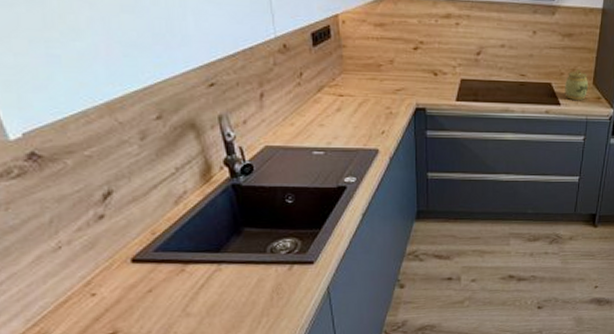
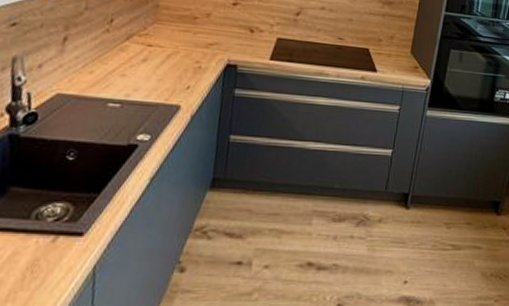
jar: present [565,69,589,100] -> none [382,37,407,68]

